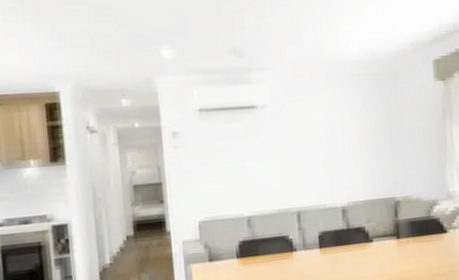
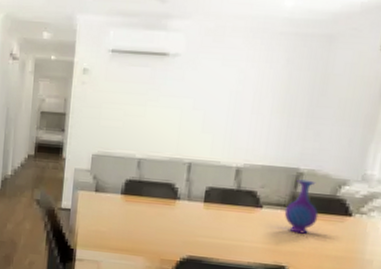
vase: none [392,206,421,260] -> present [284,179,319,234]

